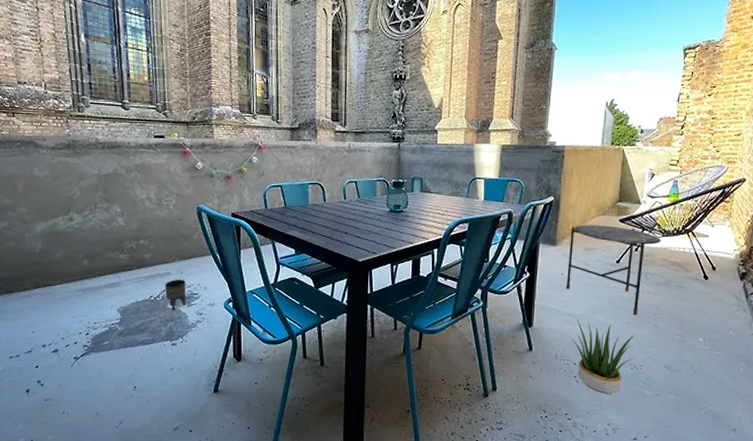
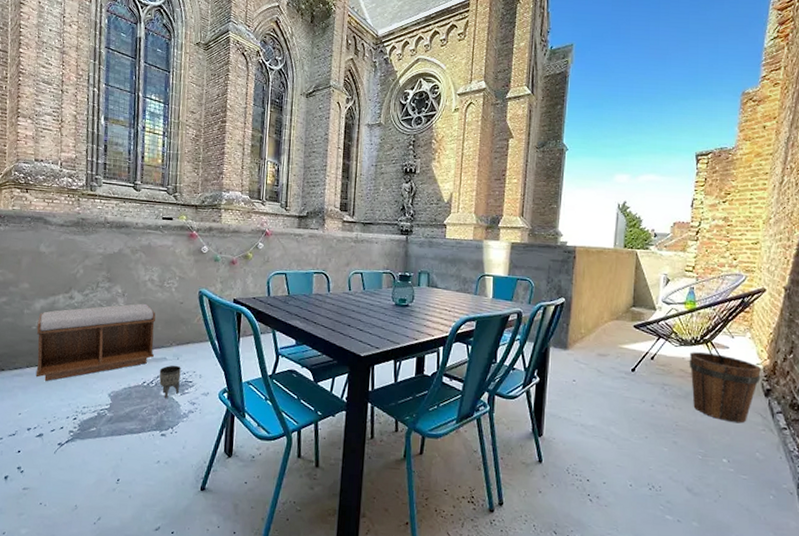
bench: none [40,221,158,301] -> present [35,303,156,382]
side table: present [565,224,661,316] -> none [578,329,679,430]
potted plant: present [572,320,633,394] -> none [584,431,651,517]
bucket: none [670,242,738,306] -> present [689,352,761,424]

